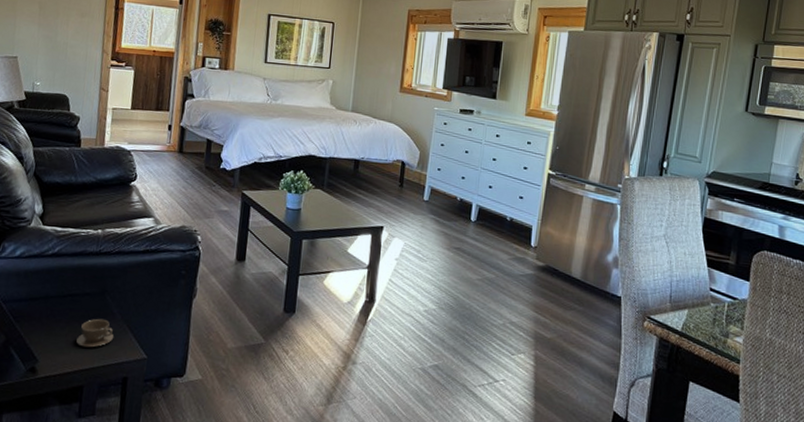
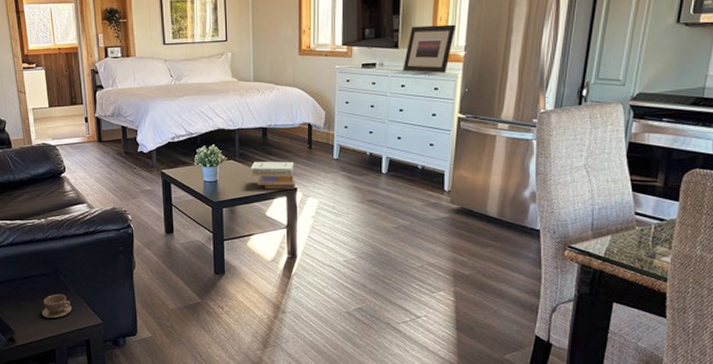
books: none [336,193,384,227] -> present [250,161,295,190]
picture frame: none [499,80,552,130] -> present [403,24,457,74]

